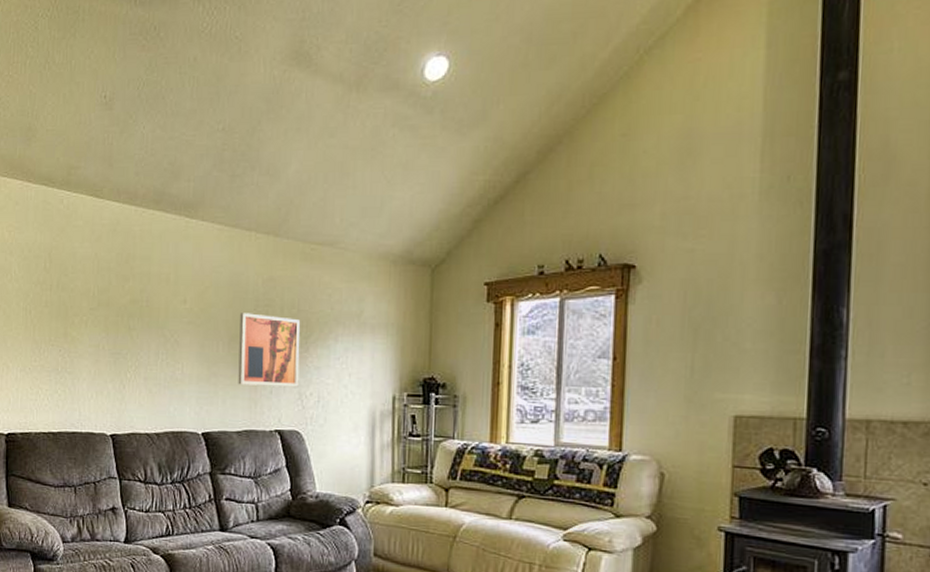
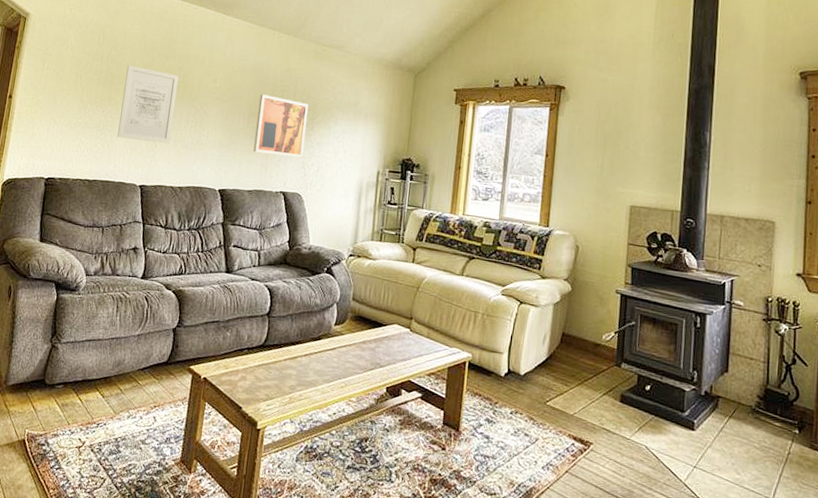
wall art: none [79,291,142,382] -> present [117,64,179,143]

